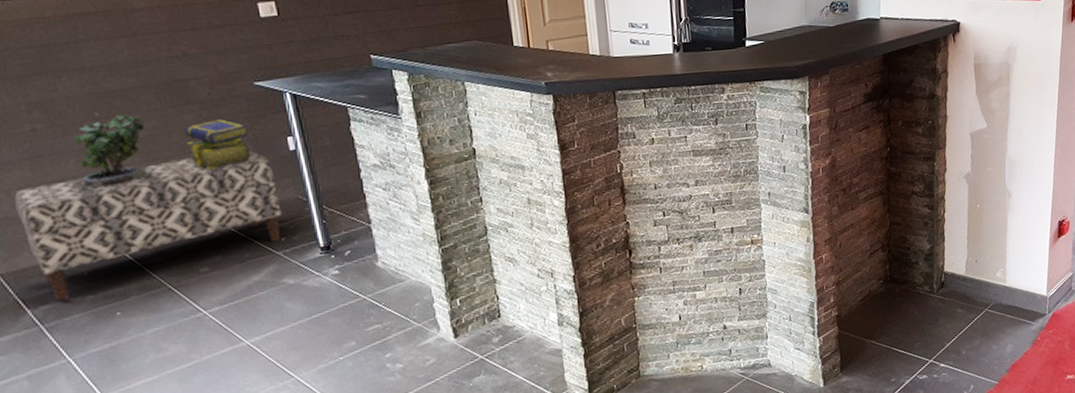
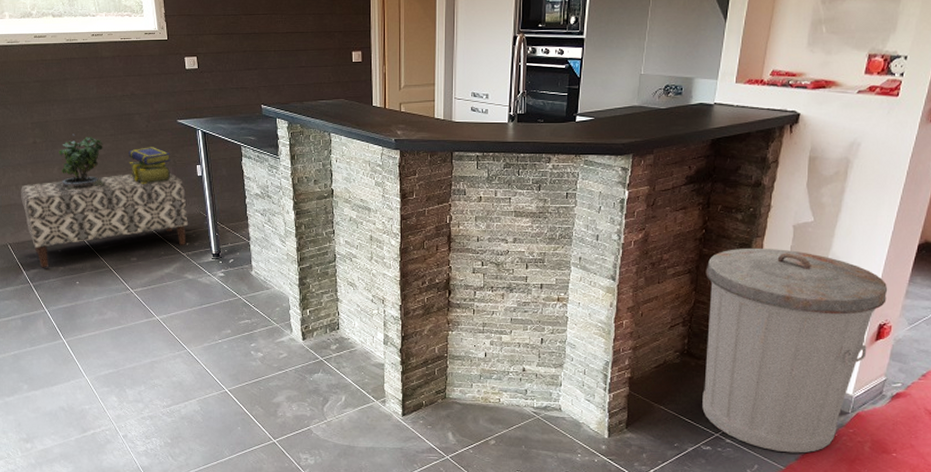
trash can: none [896,158,1061,367] -> present [702,249,888,454]

